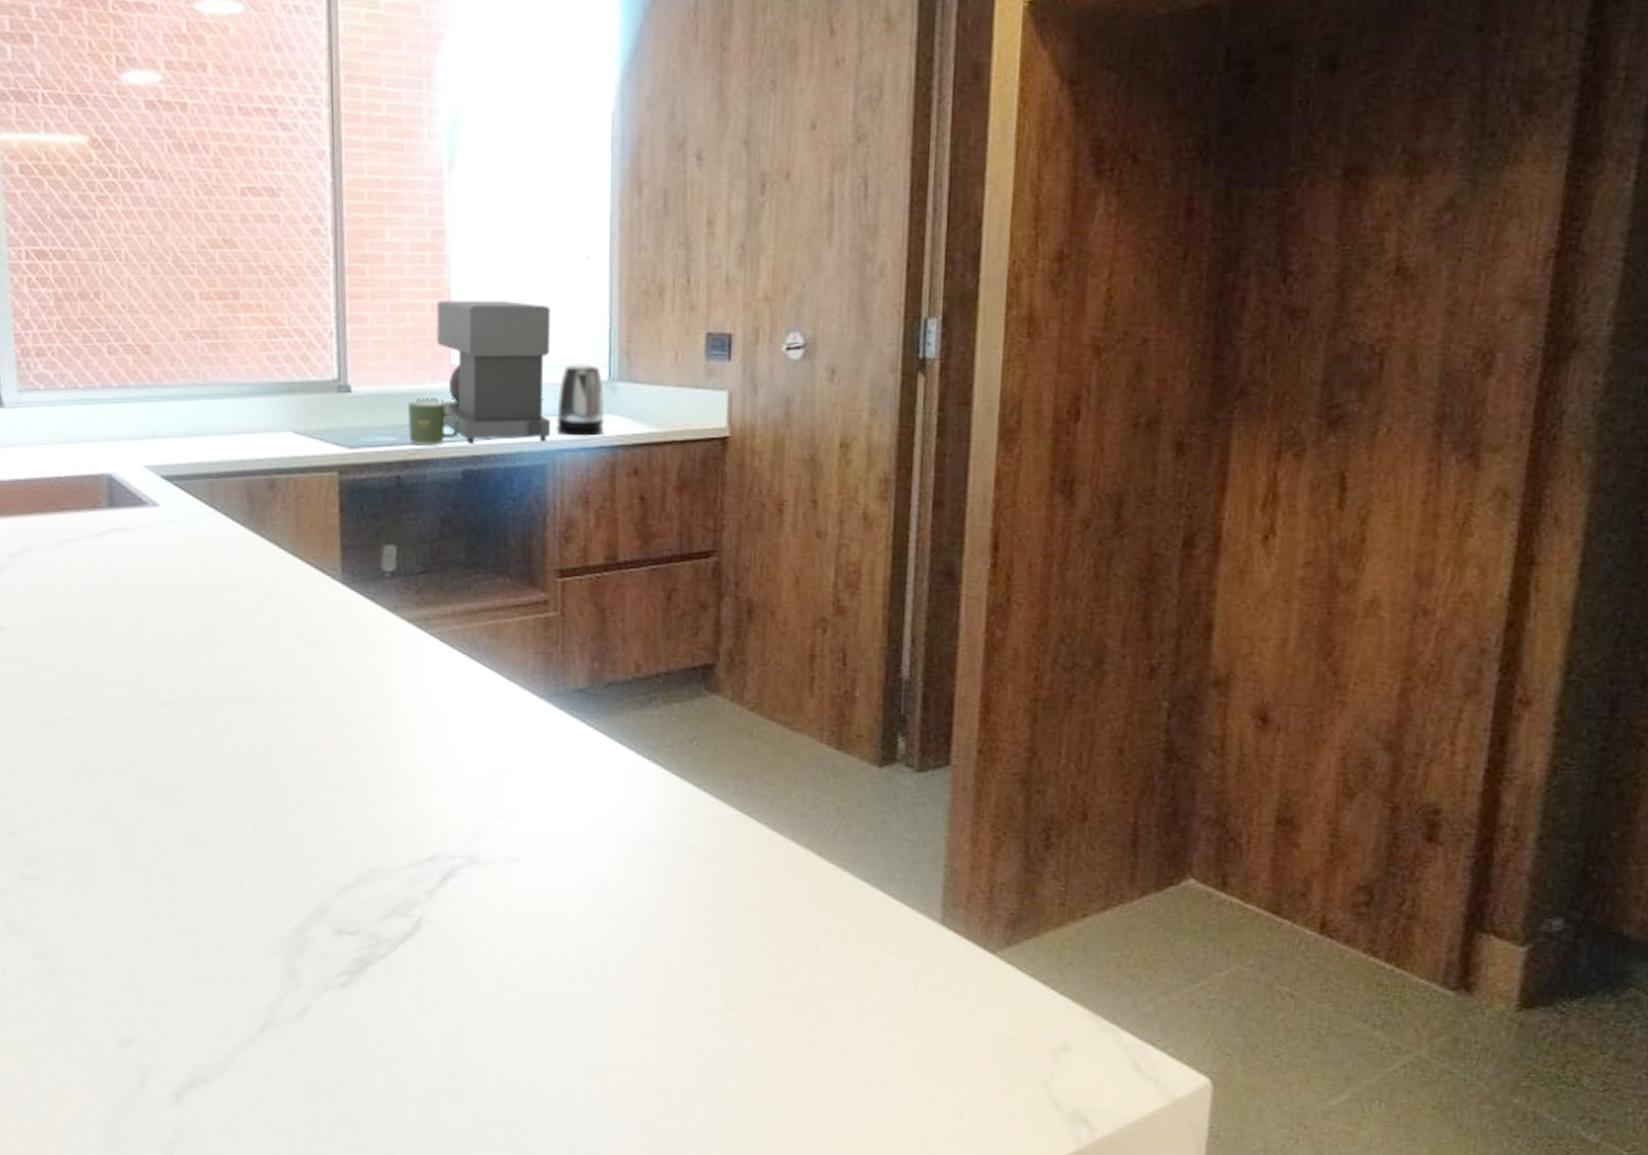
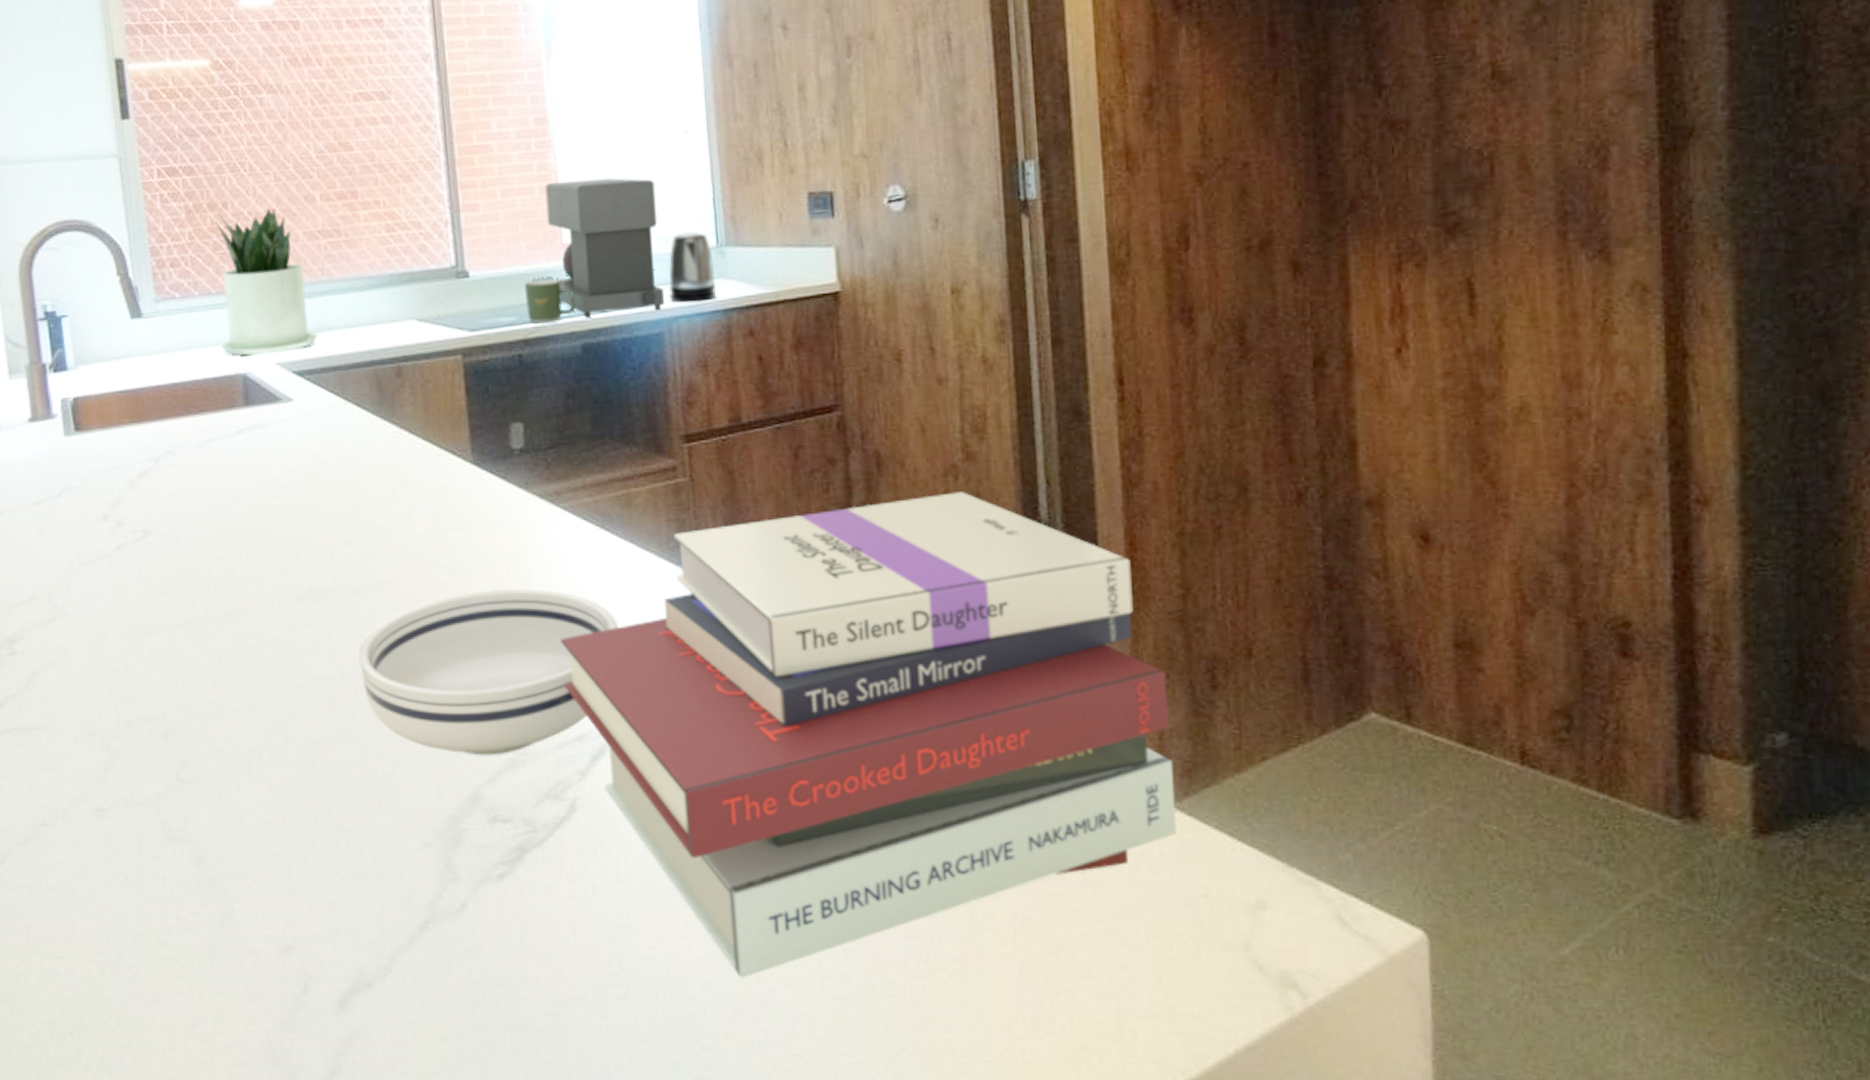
planter: none [85,303,189,456] -> present [214,208,318,356]
bowl: none [213,709,476,871] -> present [359,588,618,756]
books: none [419,645,1004,1091] -> present [561,492,1178,978]

